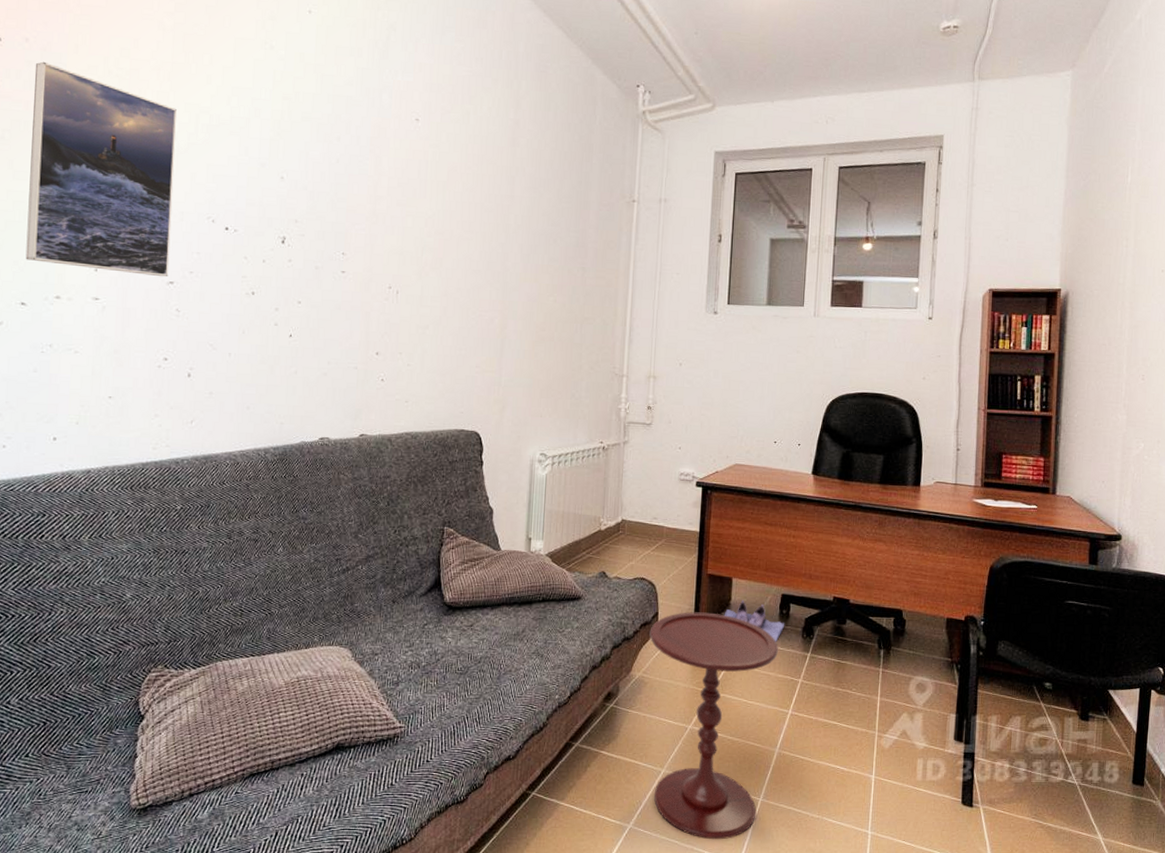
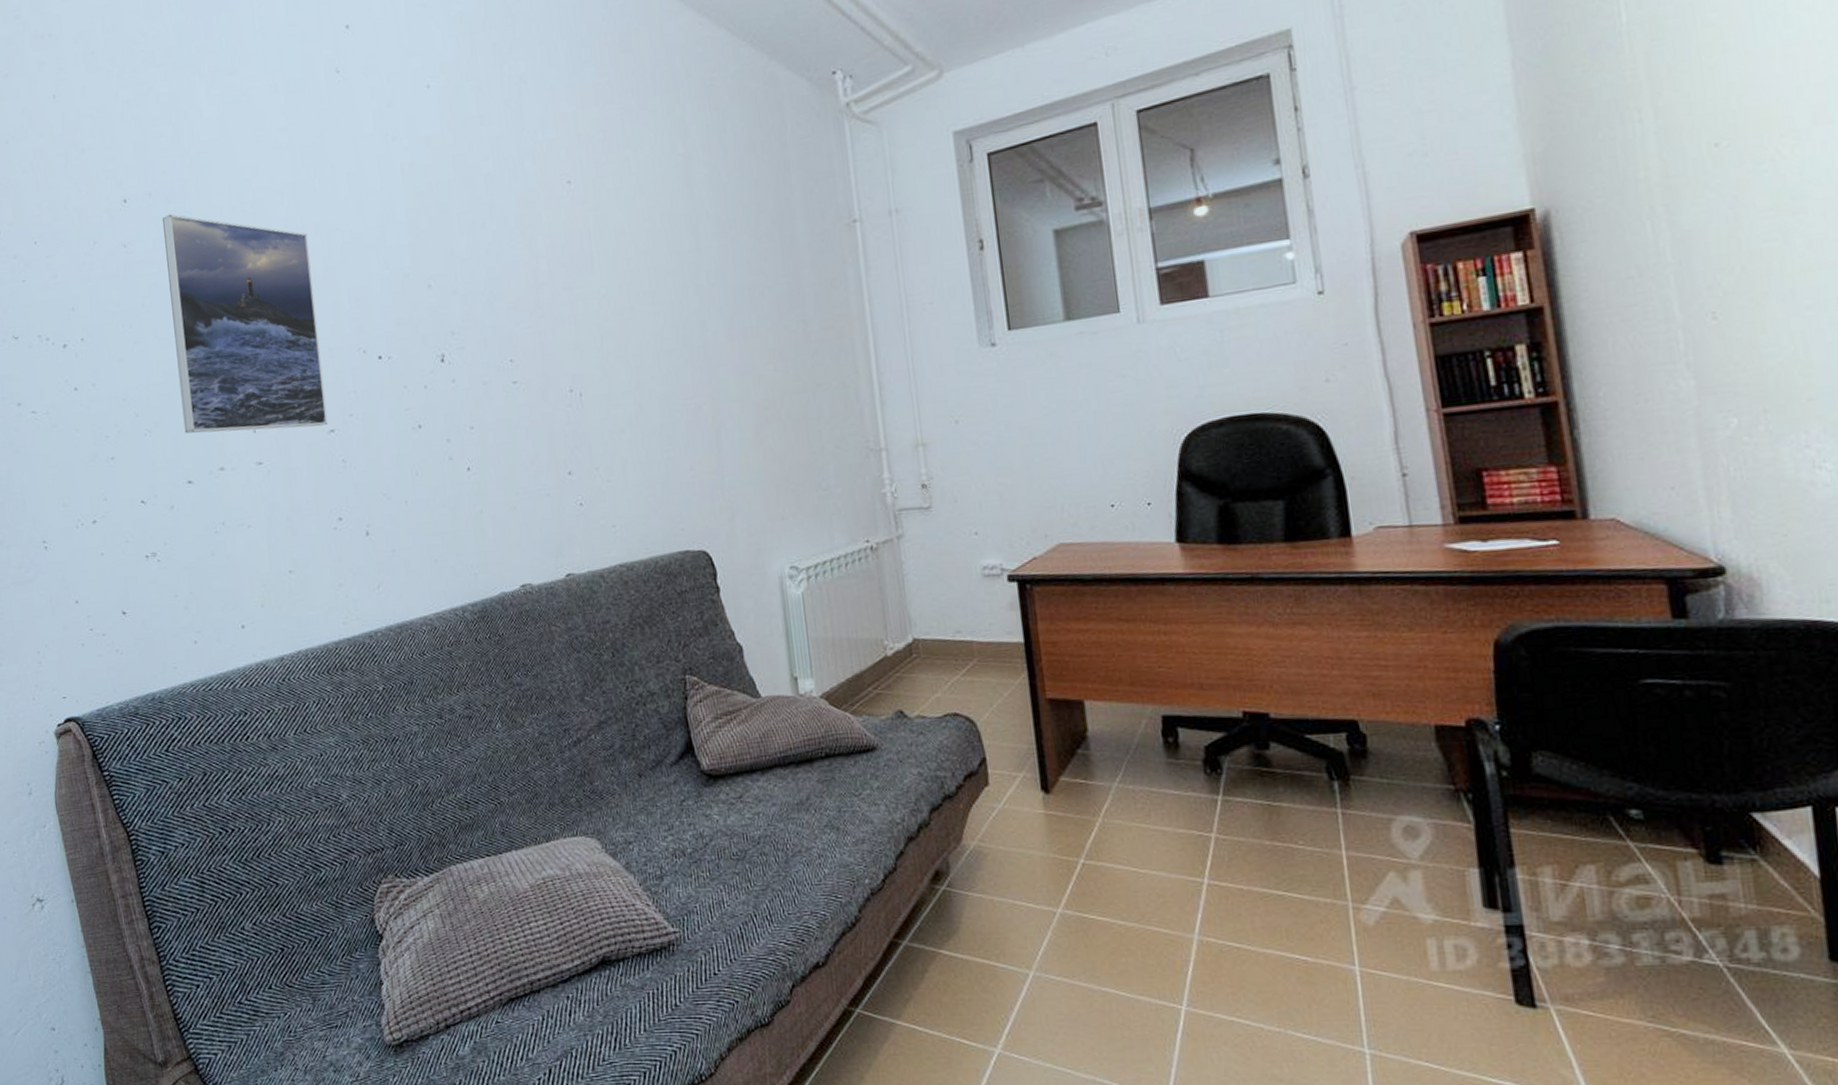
side table: present [649,612,778,840] -> none [978,751,1181,1067]
shoe: present [724,599,785,642] -> none [1080,728,1175,784]

